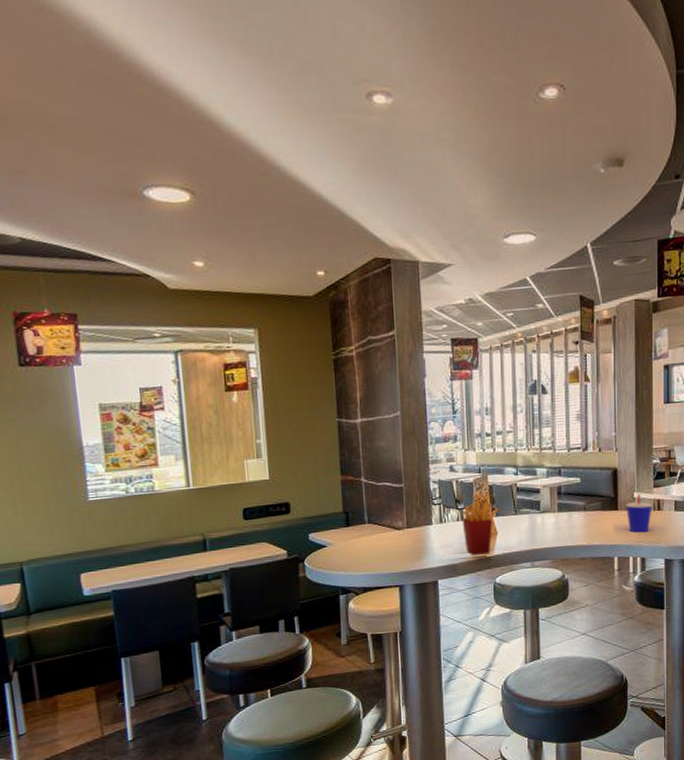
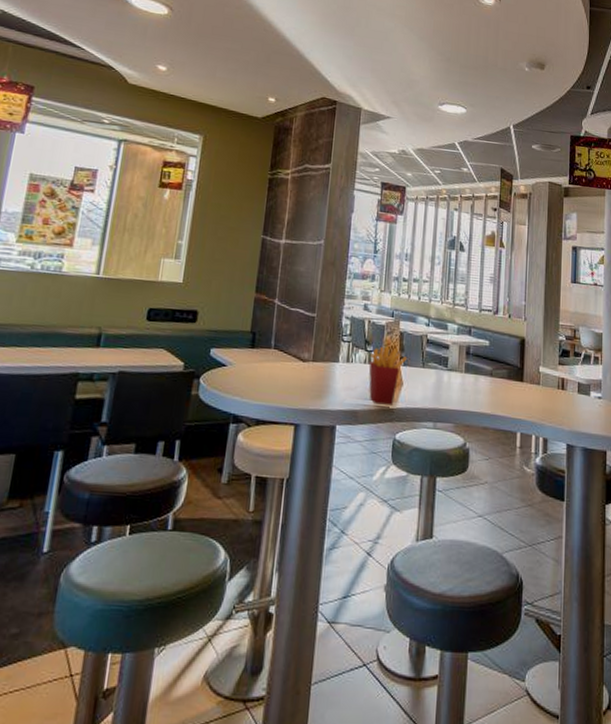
beverage cup: present [625,494,652,533] -> none [530,369,557,411]

